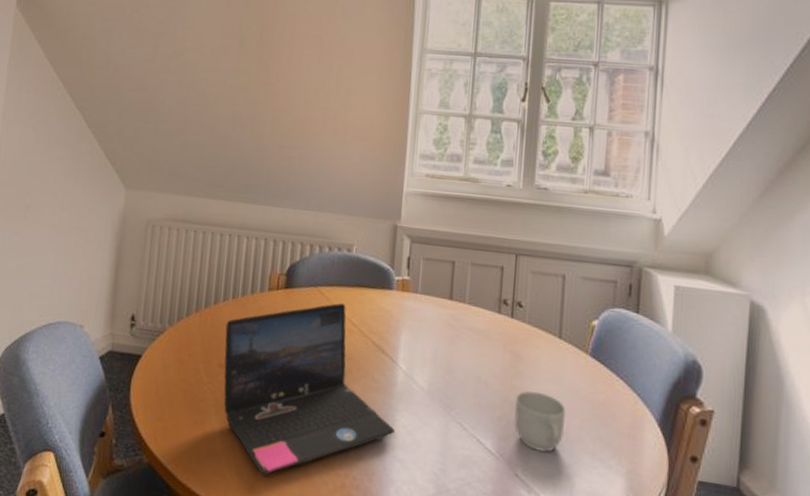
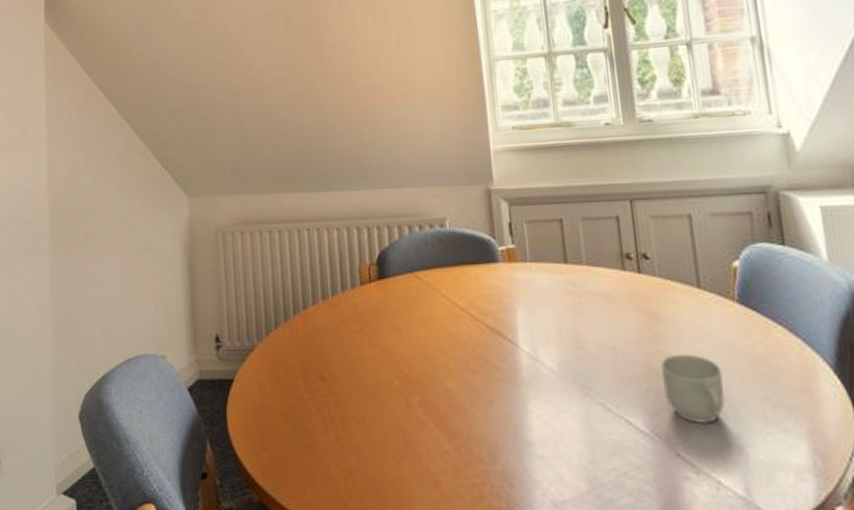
laptop: present [223,303,395,476] -> none [320,286,529,497]

